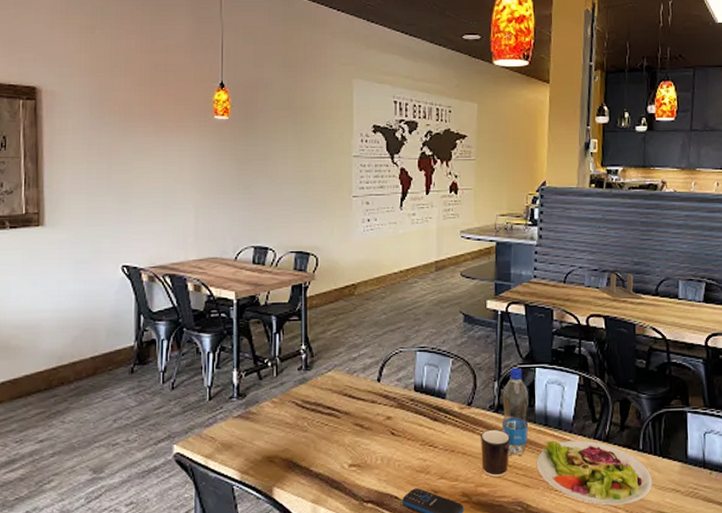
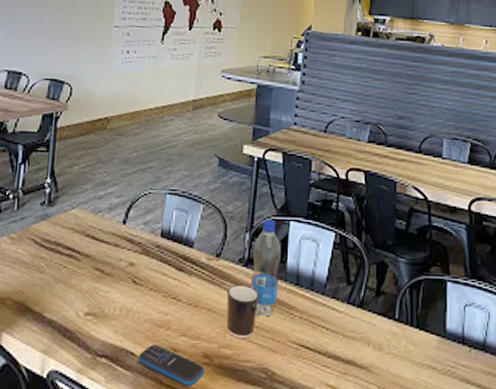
salad plate: present [537,440,653,506] -> none [285,302,408,380]
napkin holder: present [598,273,645,300] -> none [360,125,407,156]

